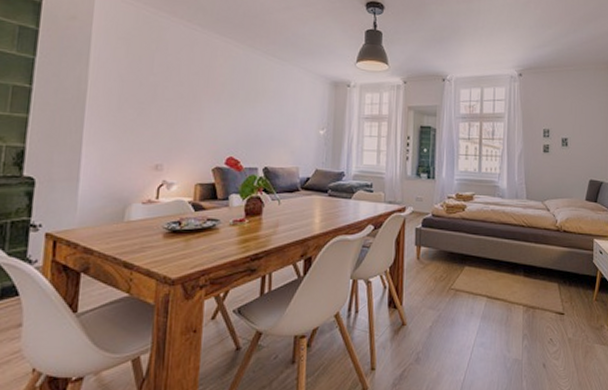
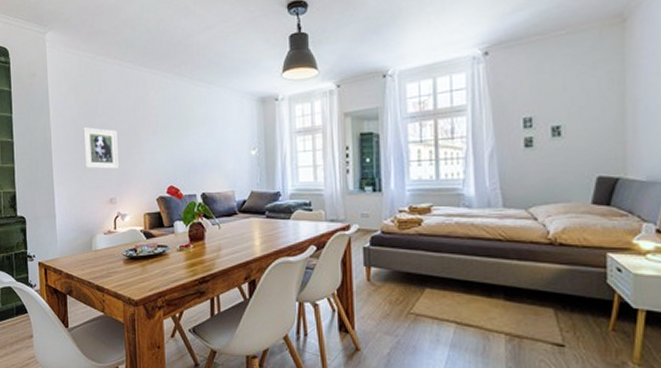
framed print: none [127,83,174,134] -> present [83,126,119,170]

